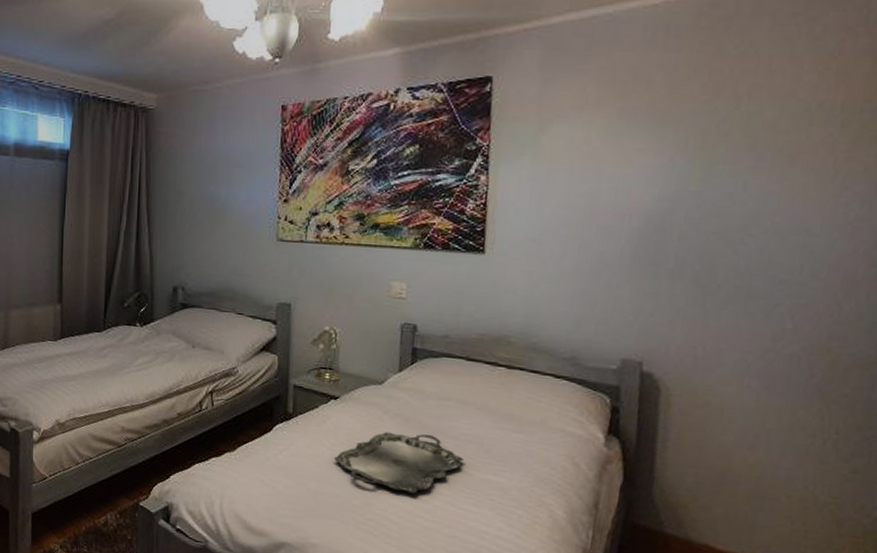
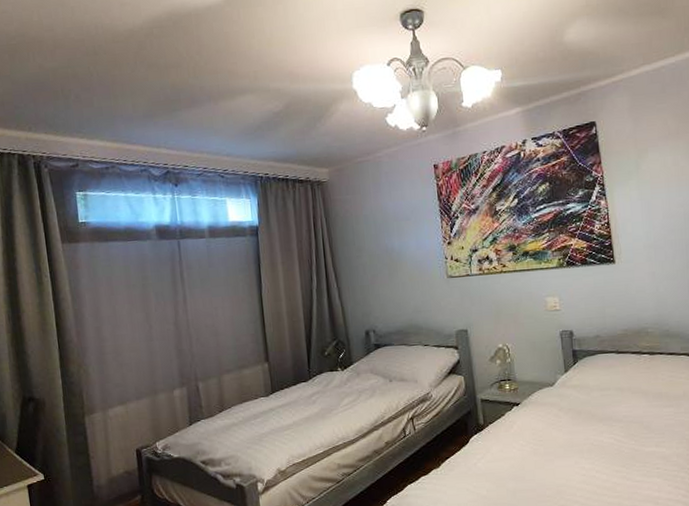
serving tray: present [334,432,464,494] -> none [525,422,630,476]

